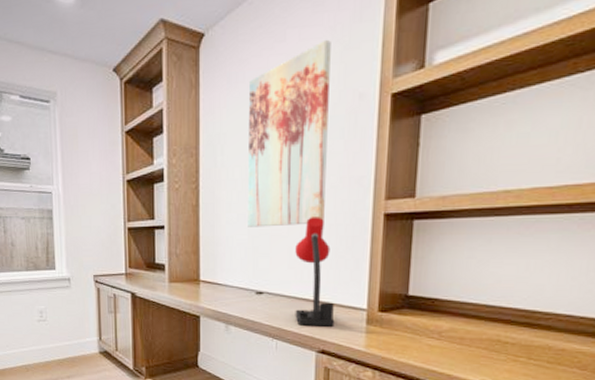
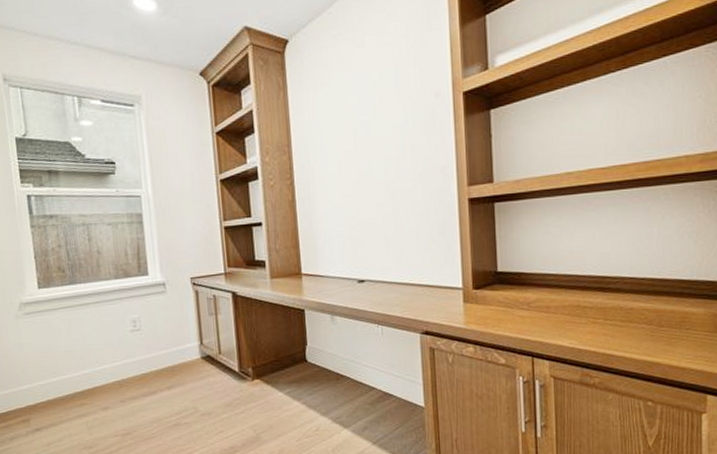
wall art: present [248,40,331,227] -> none [335,46,415,219]
desk lamp: present [295,217,335,327] -> none [391,205,435,310]

